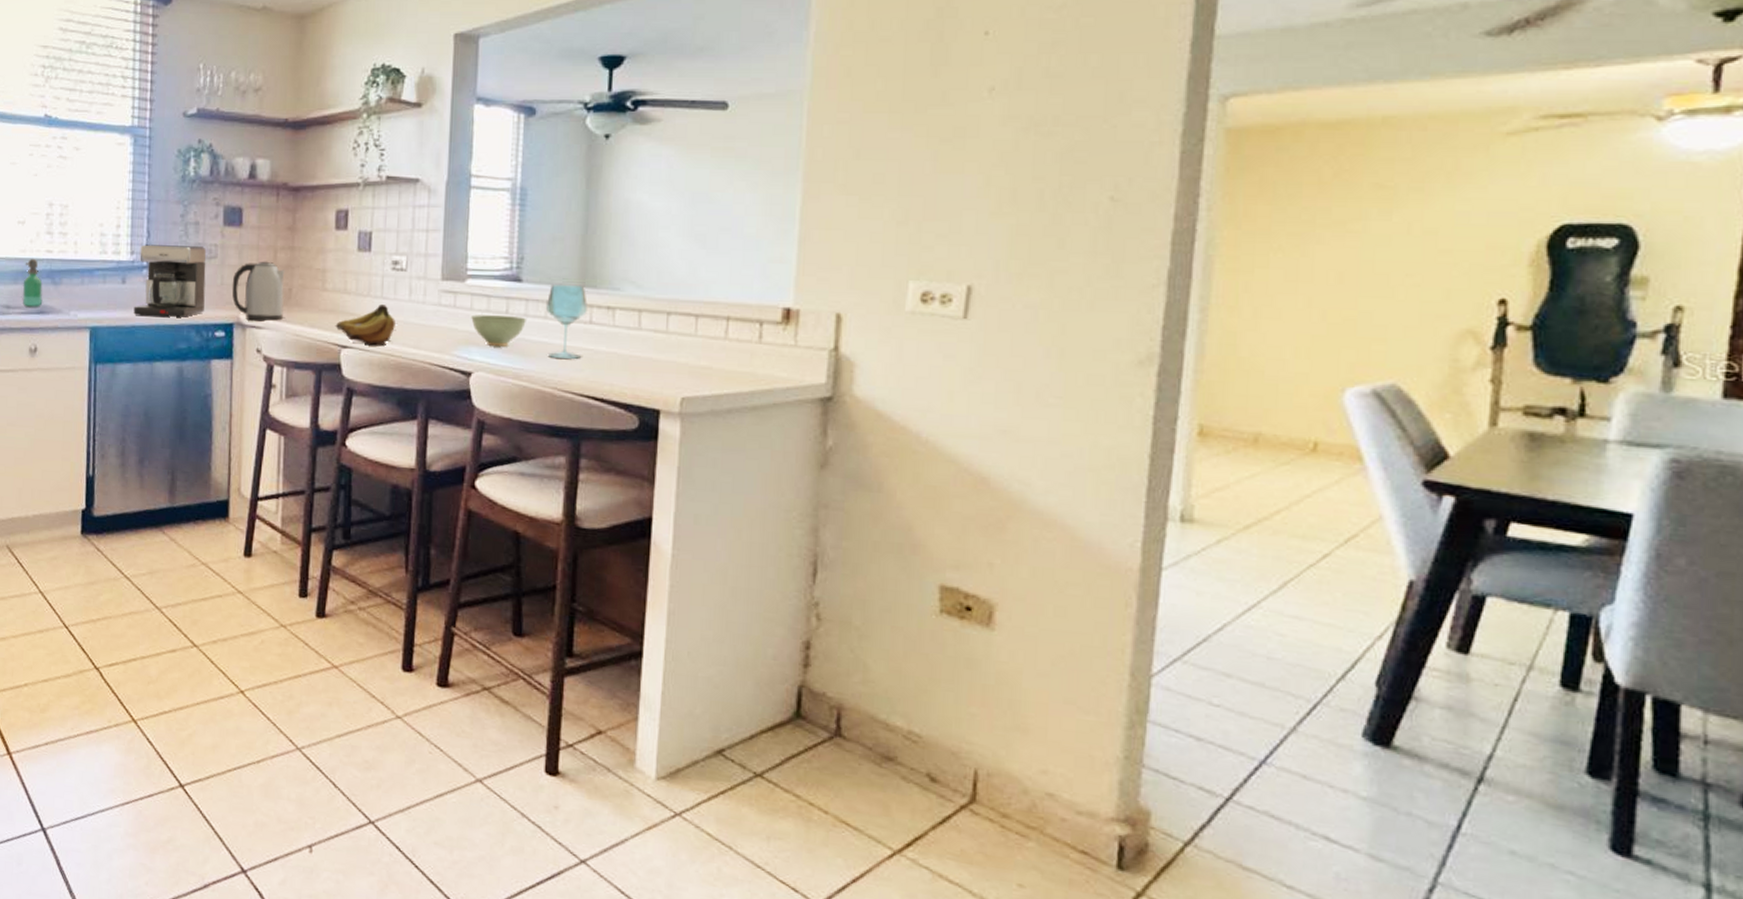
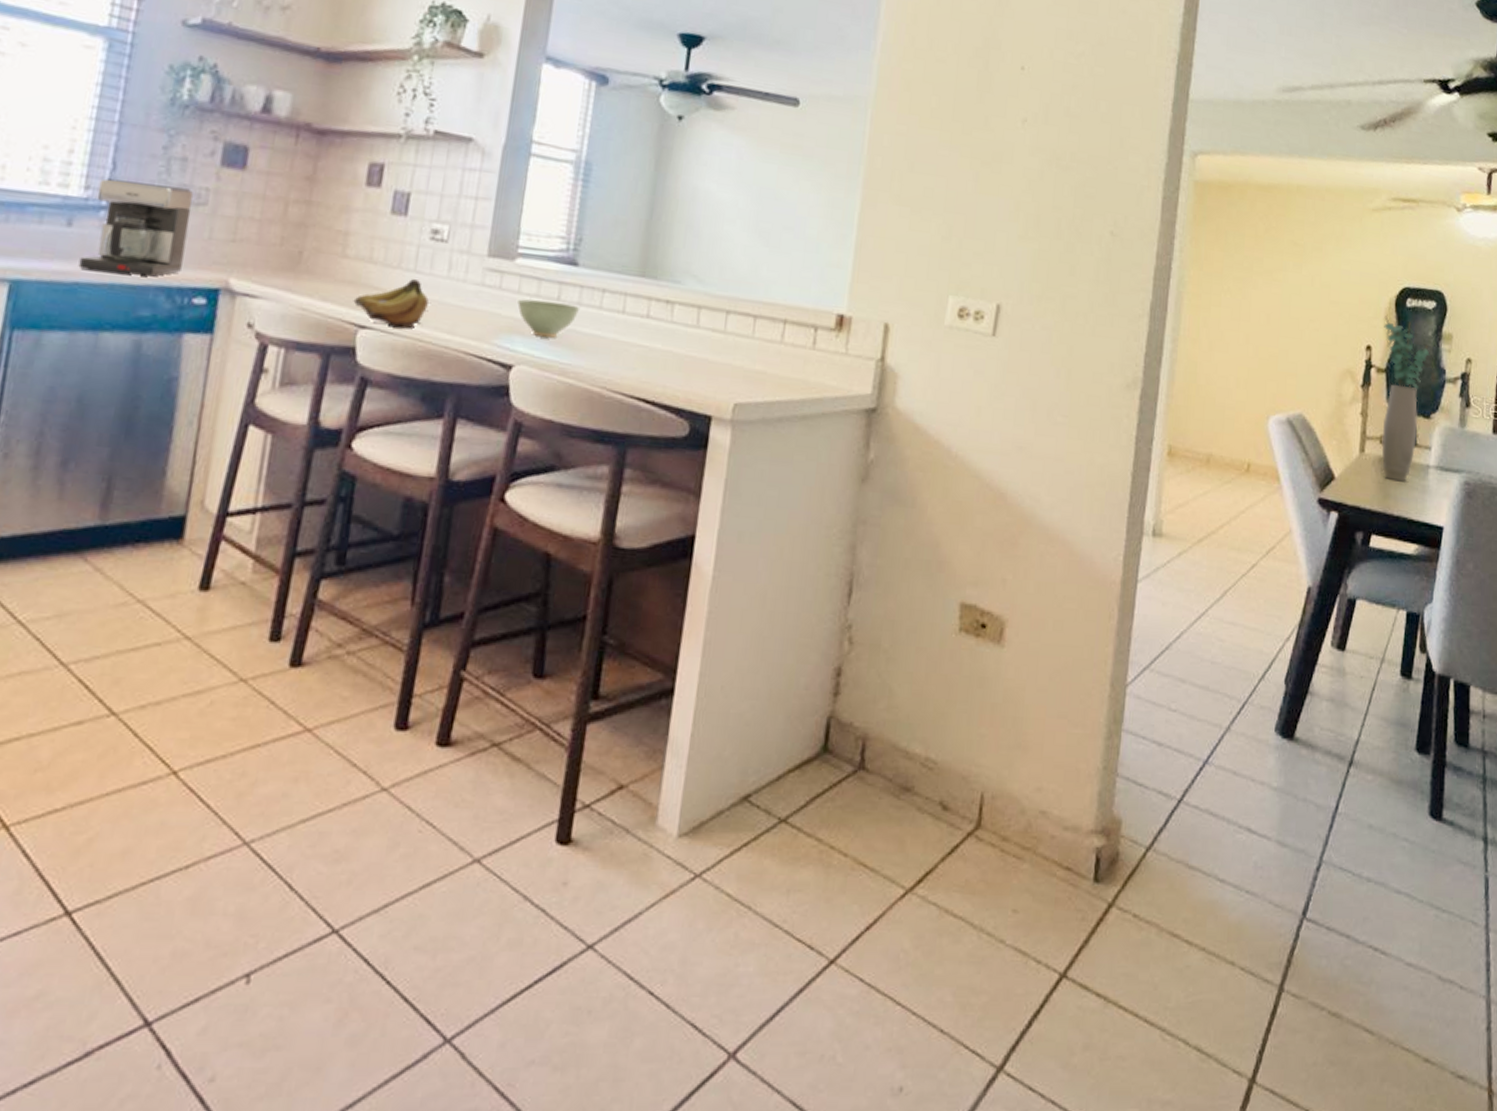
kettle: present [232,261,285,322] -> none [222,214,297,290]
wine glass: present [545,285,589,359] -> none [600,272,647,356]
vase: none [1525,261,1608,462] -> present [1381,316,1430,484]

